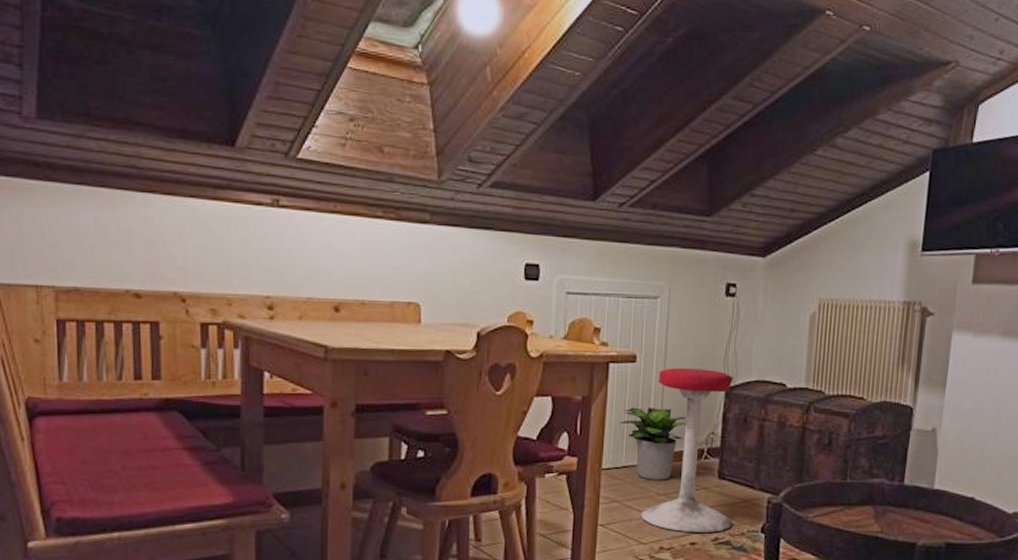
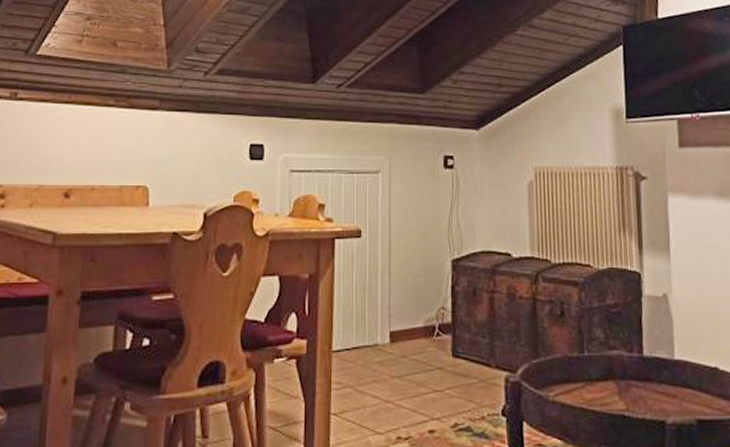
potted plant: present [620,407,686,480] -> none [348,282,415,362]
stool: present [640,368,733,534] -> none [375,242,472,419]

